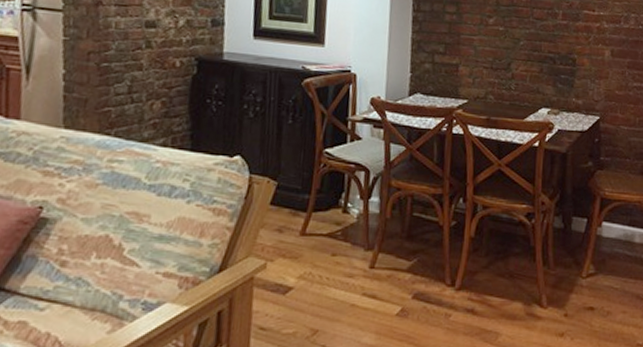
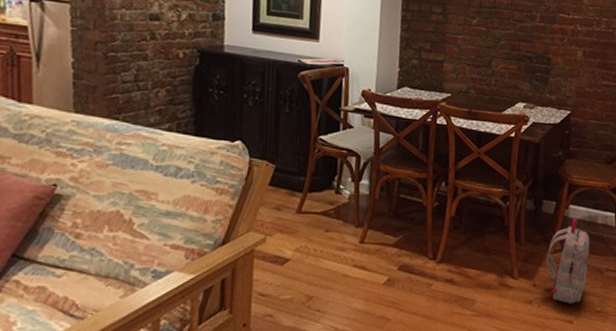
backpack: none [578,236,627,336] -> present [546,217,590,304]

